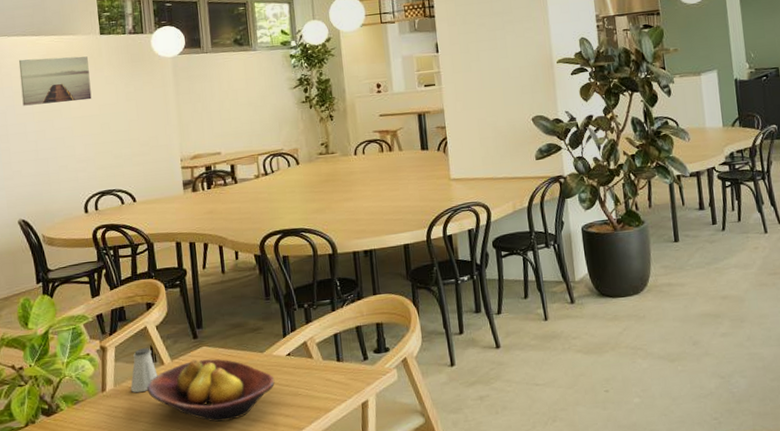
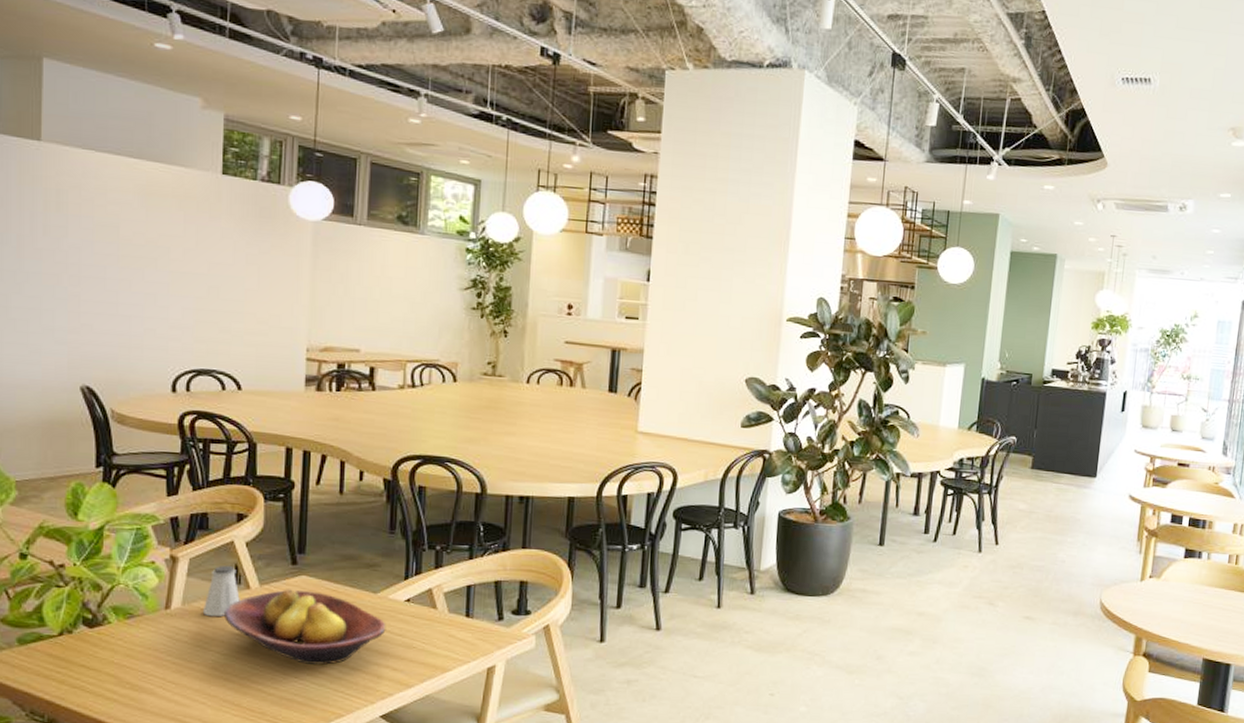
wall art: present [18,56,92,106] -> none [105,184,201,254]

